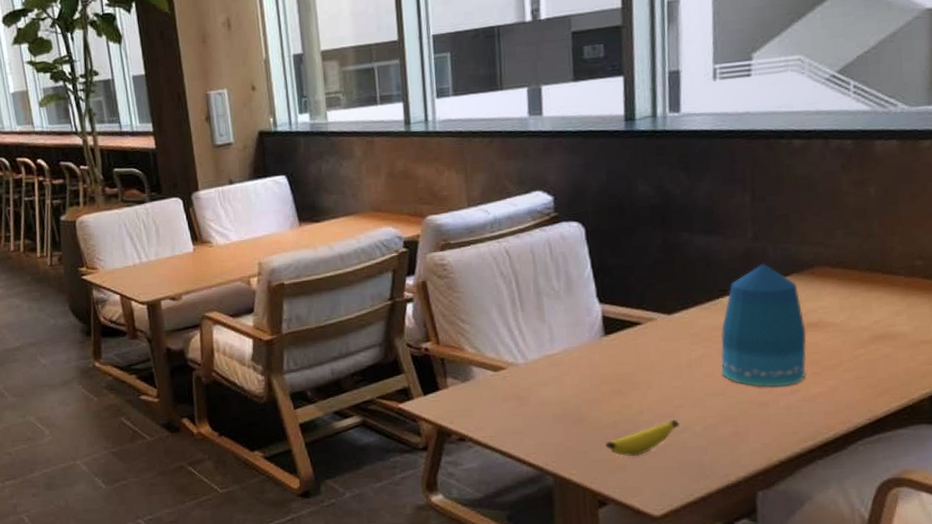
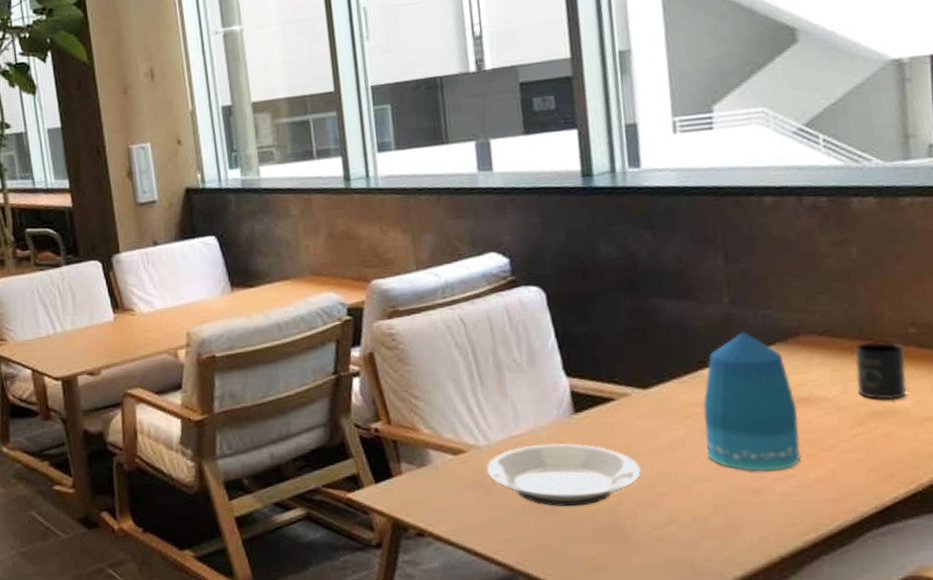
plate: none [523,362,662,417] -> present [486,443,642,507]
banana: present [606,419,679,457] -> none [583,509,665,554]
mug: none [862,273,910,326] -> present [855,342,907,401]

